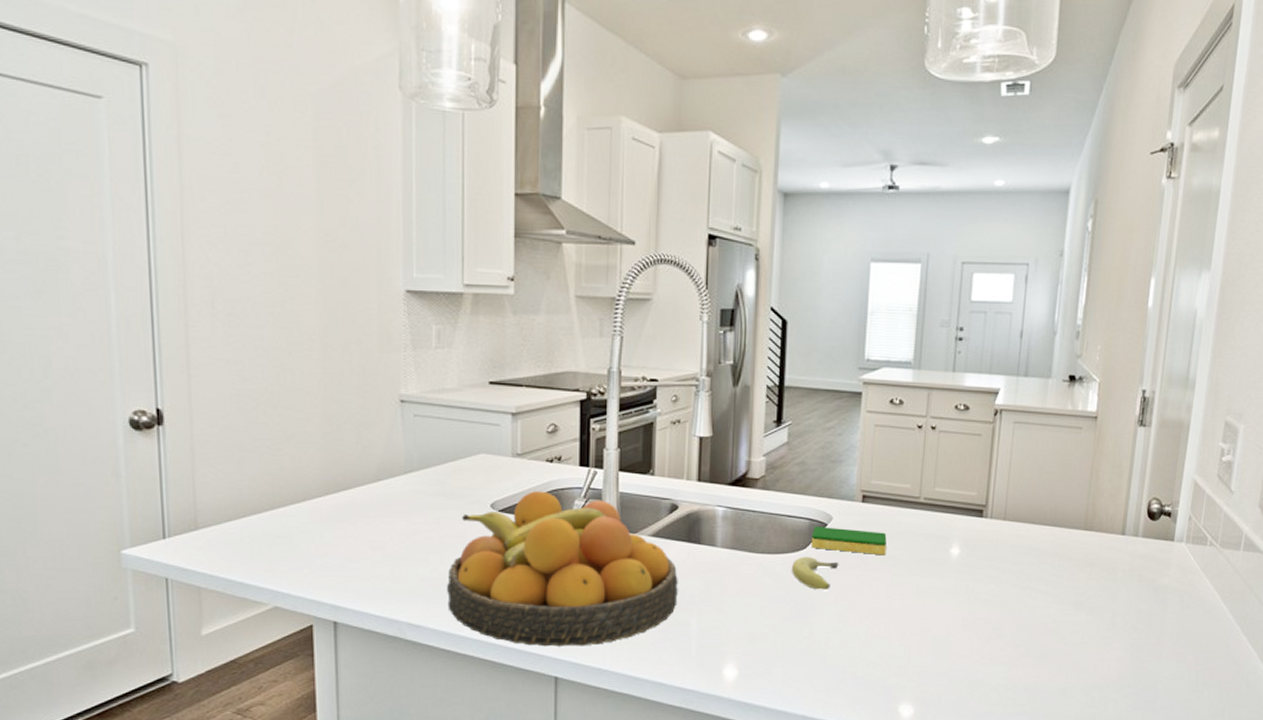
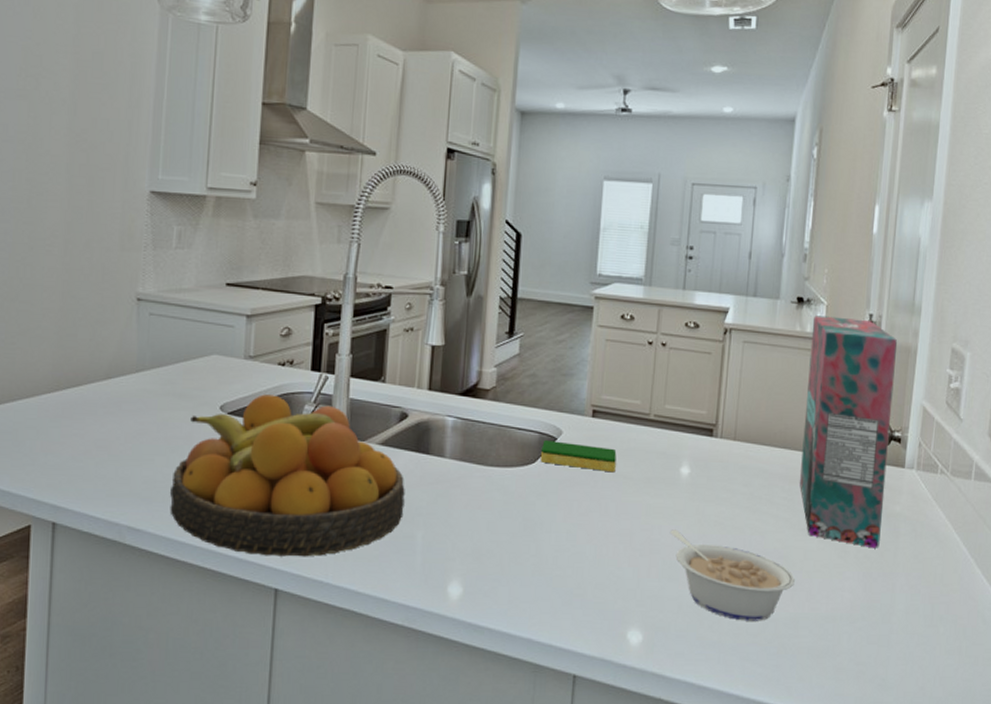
fruit: present [791,556,839,590] -> none [519,470,568,506]
legume: none [941,608,1063,692] -> present [670,529,795,621]
cereal box: none [1069,393,1171,620] -> present [800,316,898,549]

